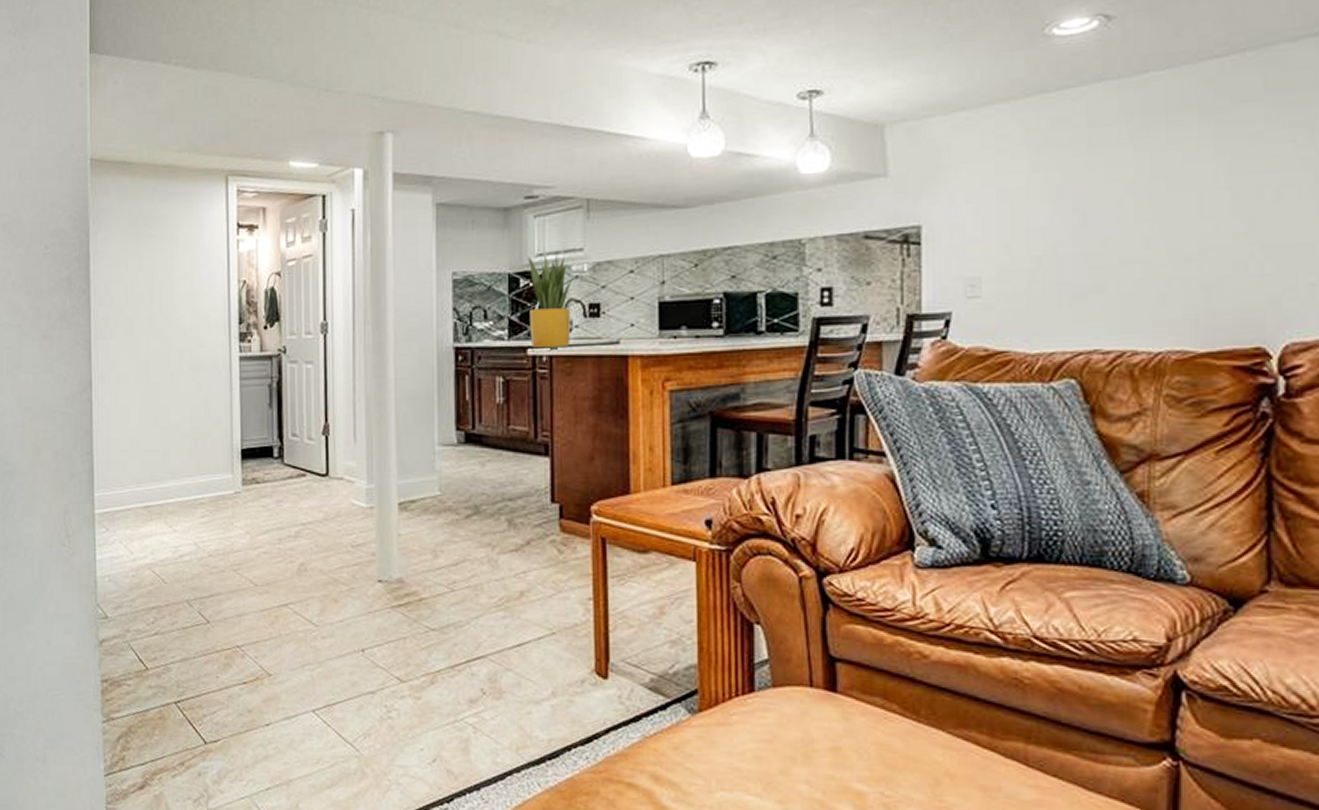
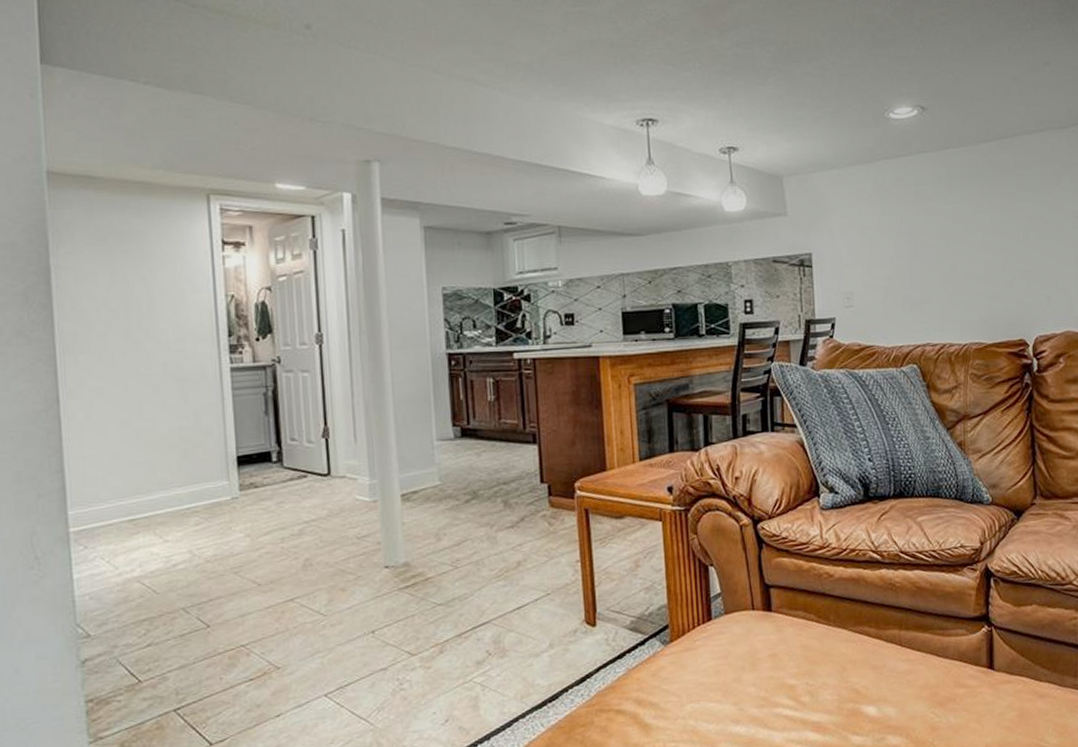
planter: present [526,253,574,349] -> none [508,271,551,353]

